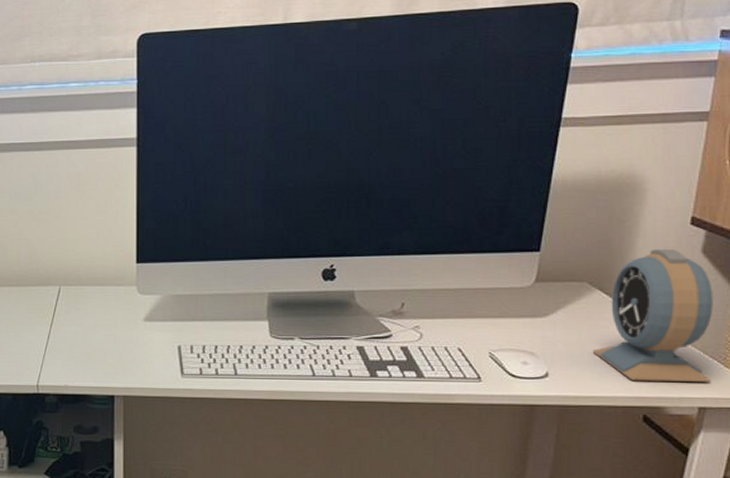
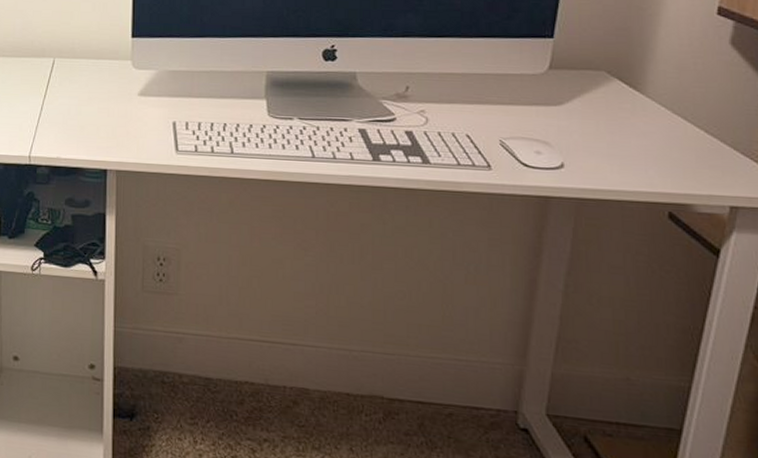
alarm clock: present [592,249,713,382] -> none [611,39,745,180]

